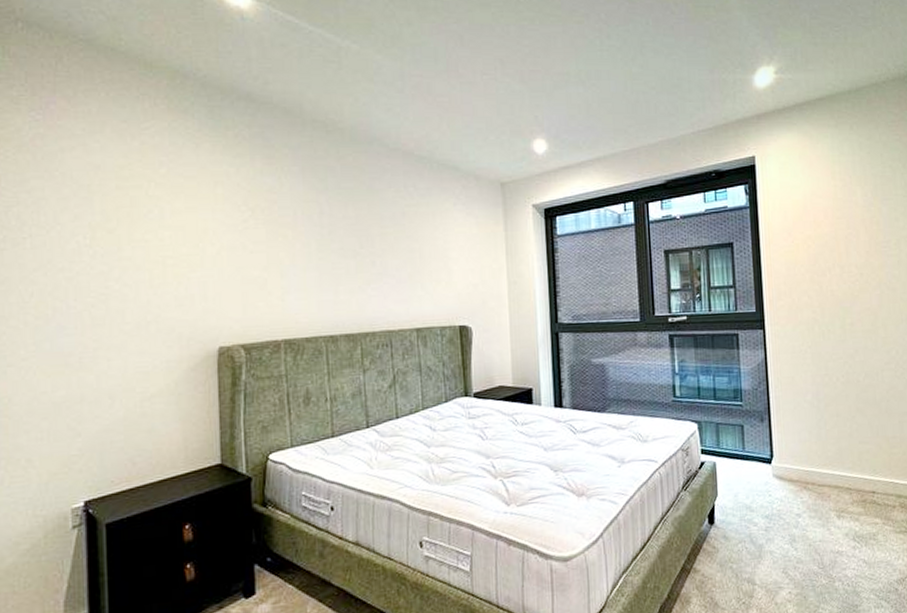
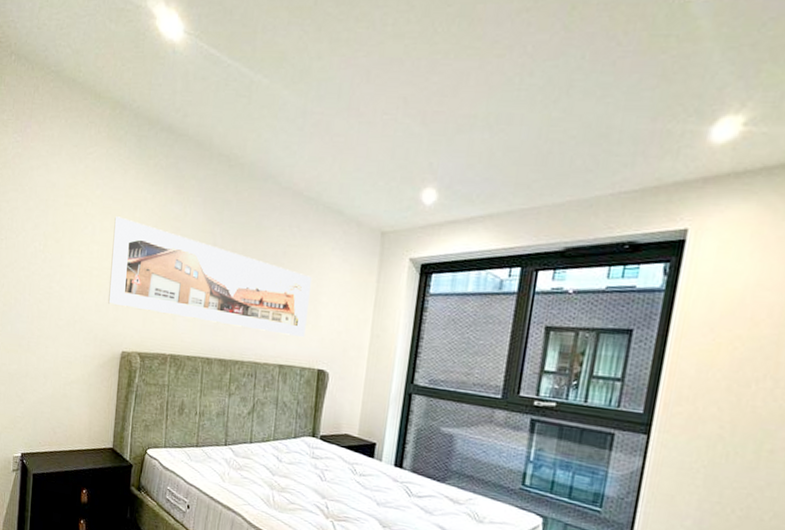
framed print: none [189,195,439,297] -> present [107,216,311,338]

